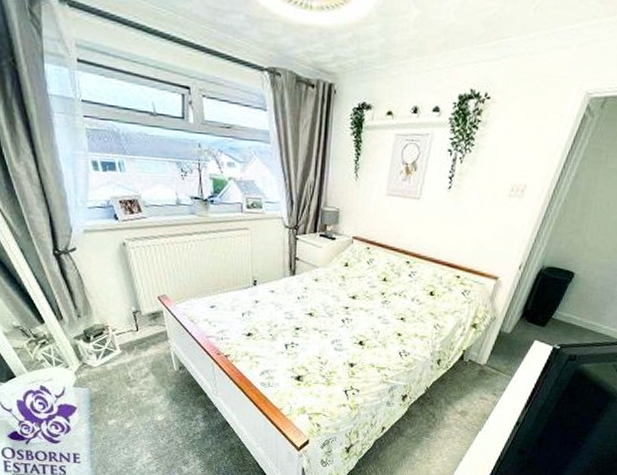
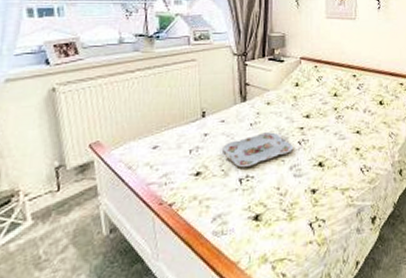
serving tray: none [271,307,336,336] -> present [223,132,293,168]

